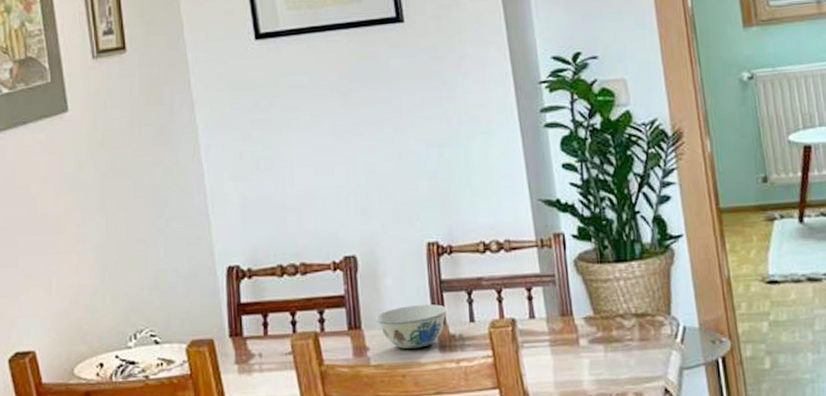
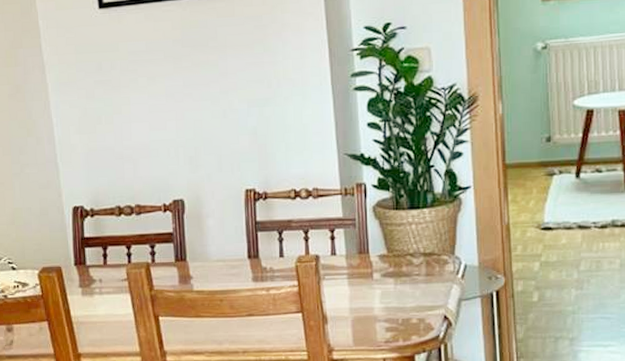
bowl: present [375,304,447,349] -> none [198,242,260,278]

